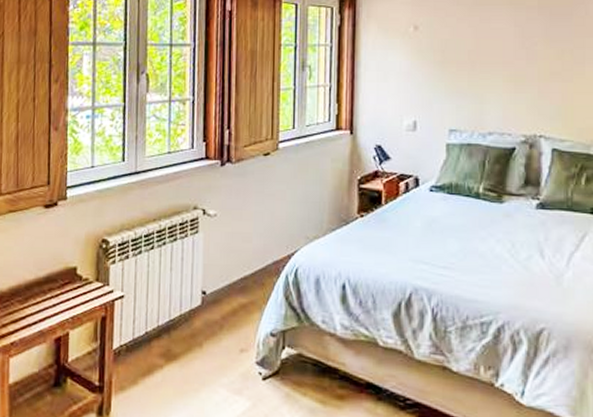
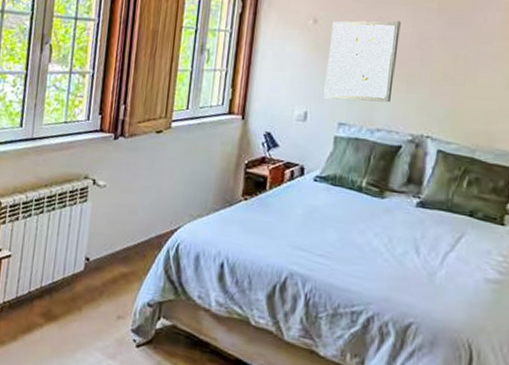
wall art: none [431,21,502,106] -> present [323,20,401,103]

